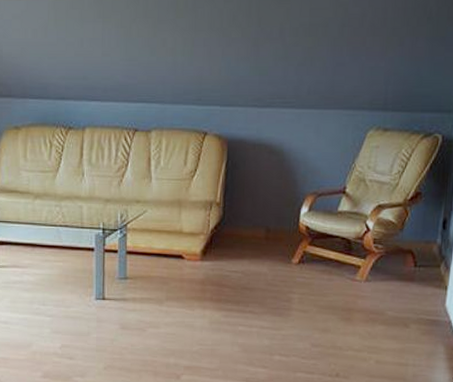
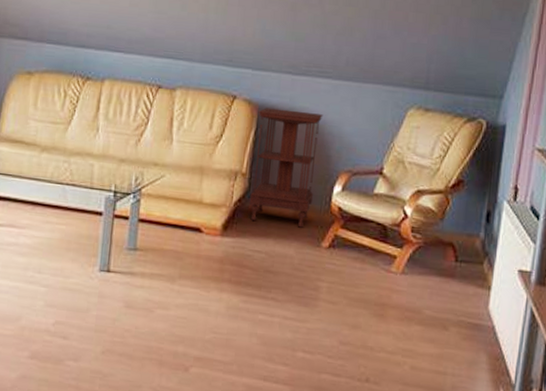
side table: none [224,141,289,248] -> present [249,108,324,228]

